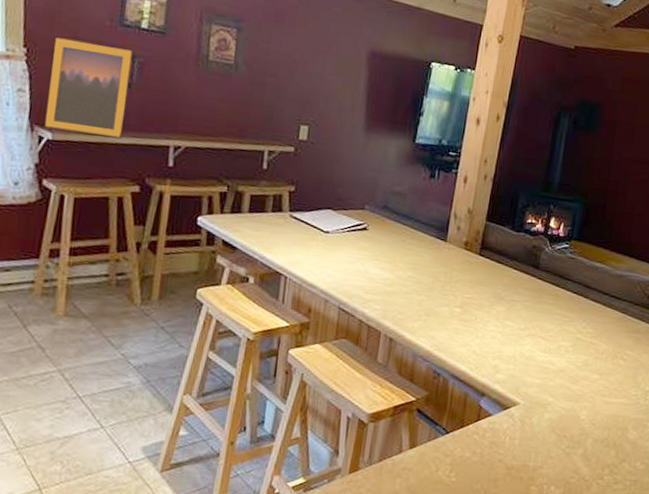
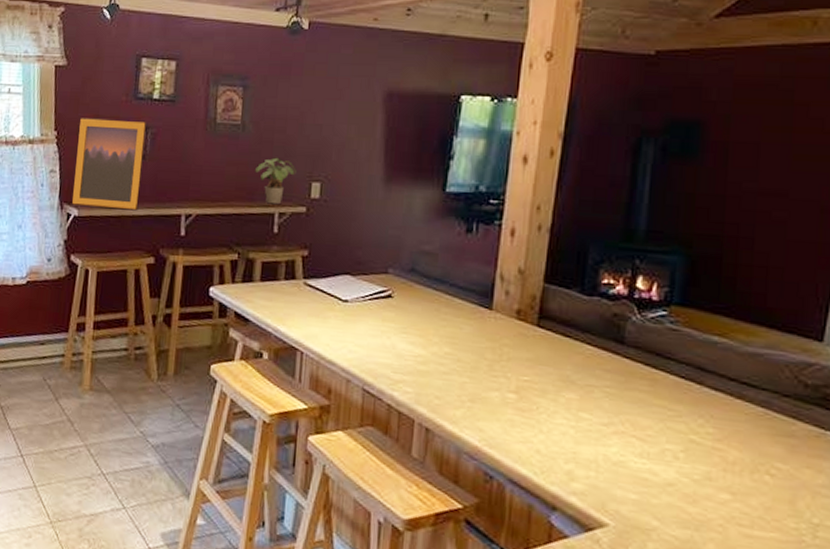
potted plant: none [247,99,287,143] -> present [255,157,297,205]

